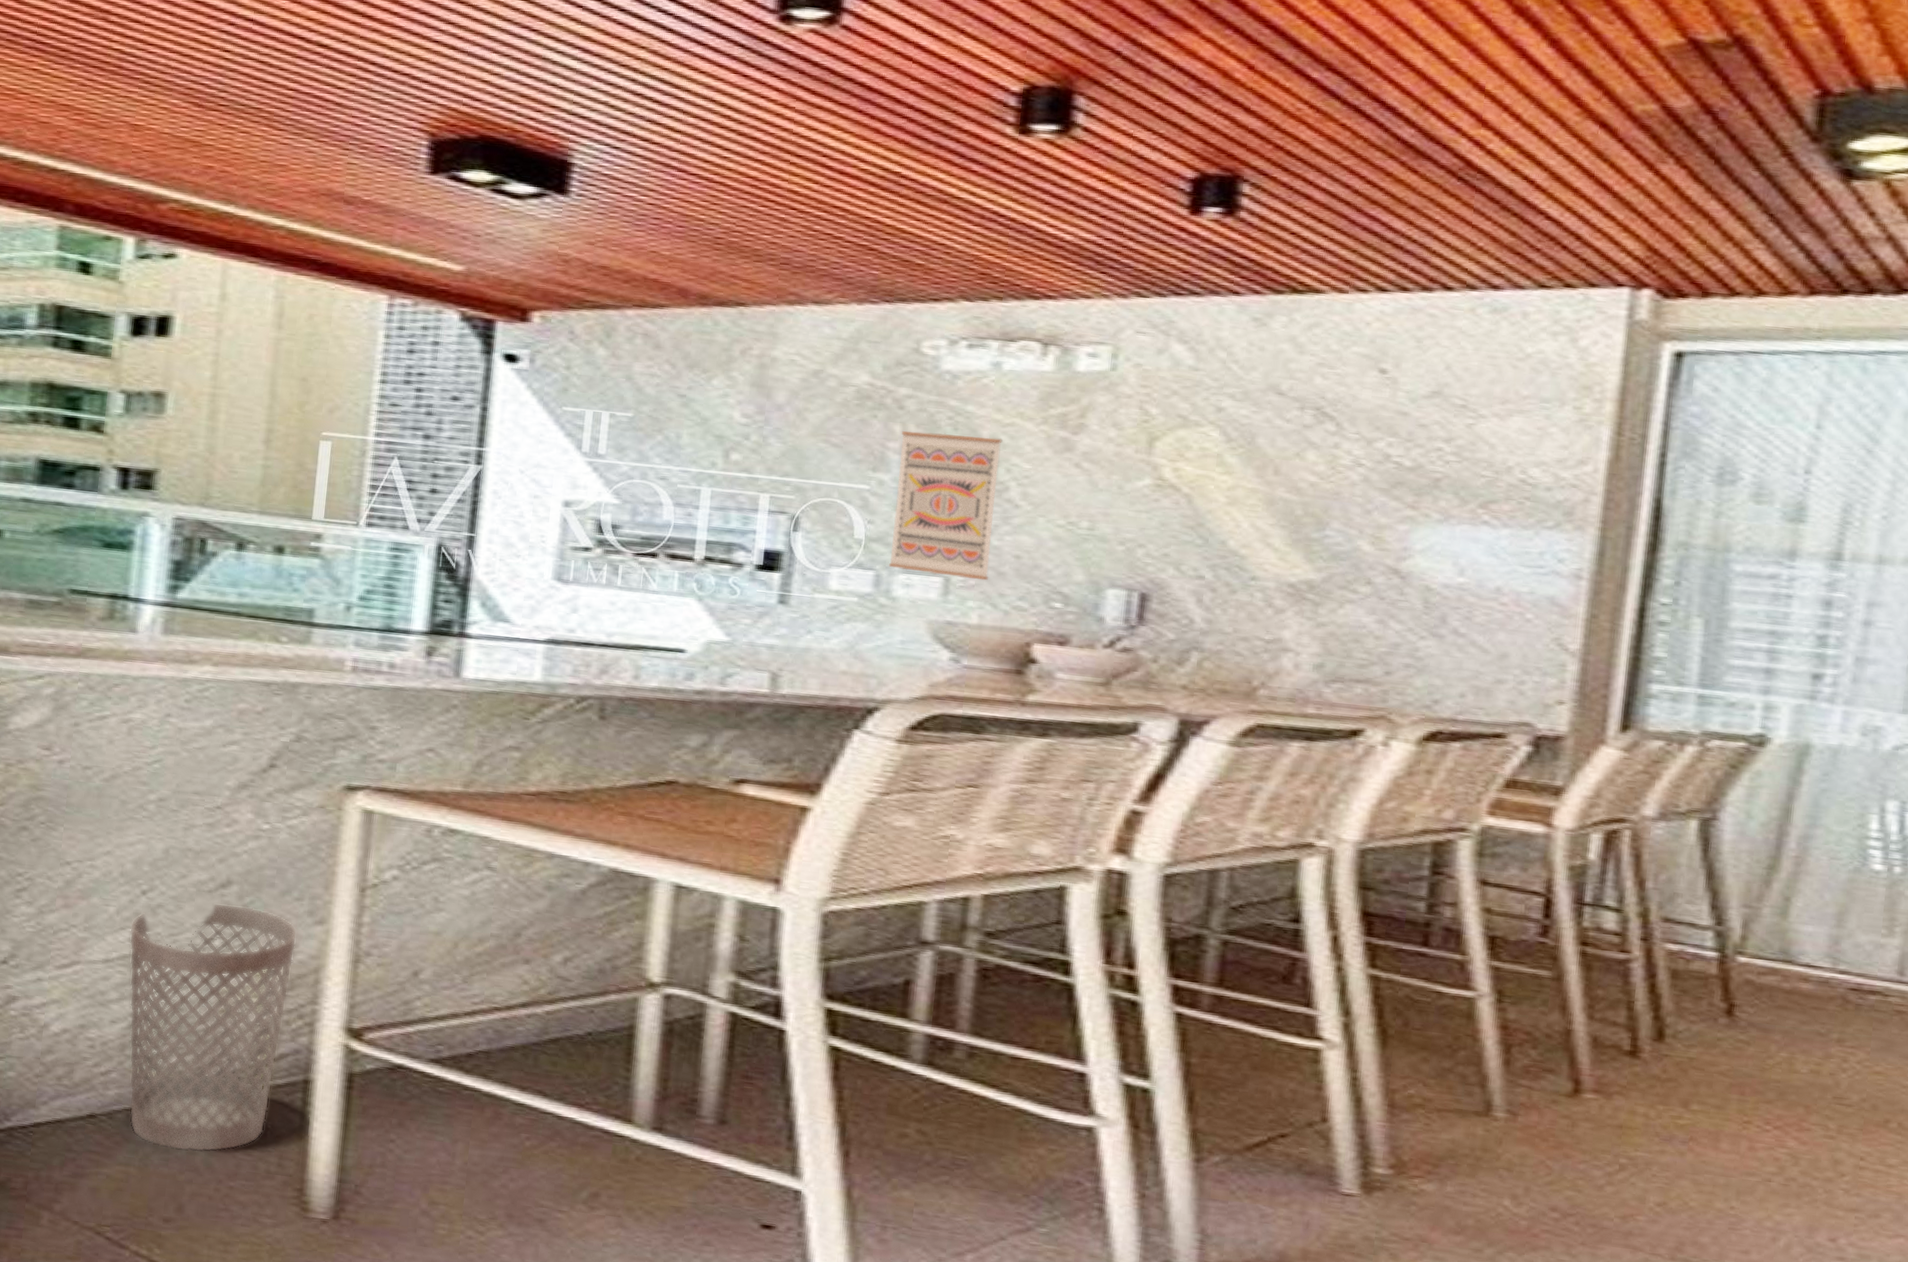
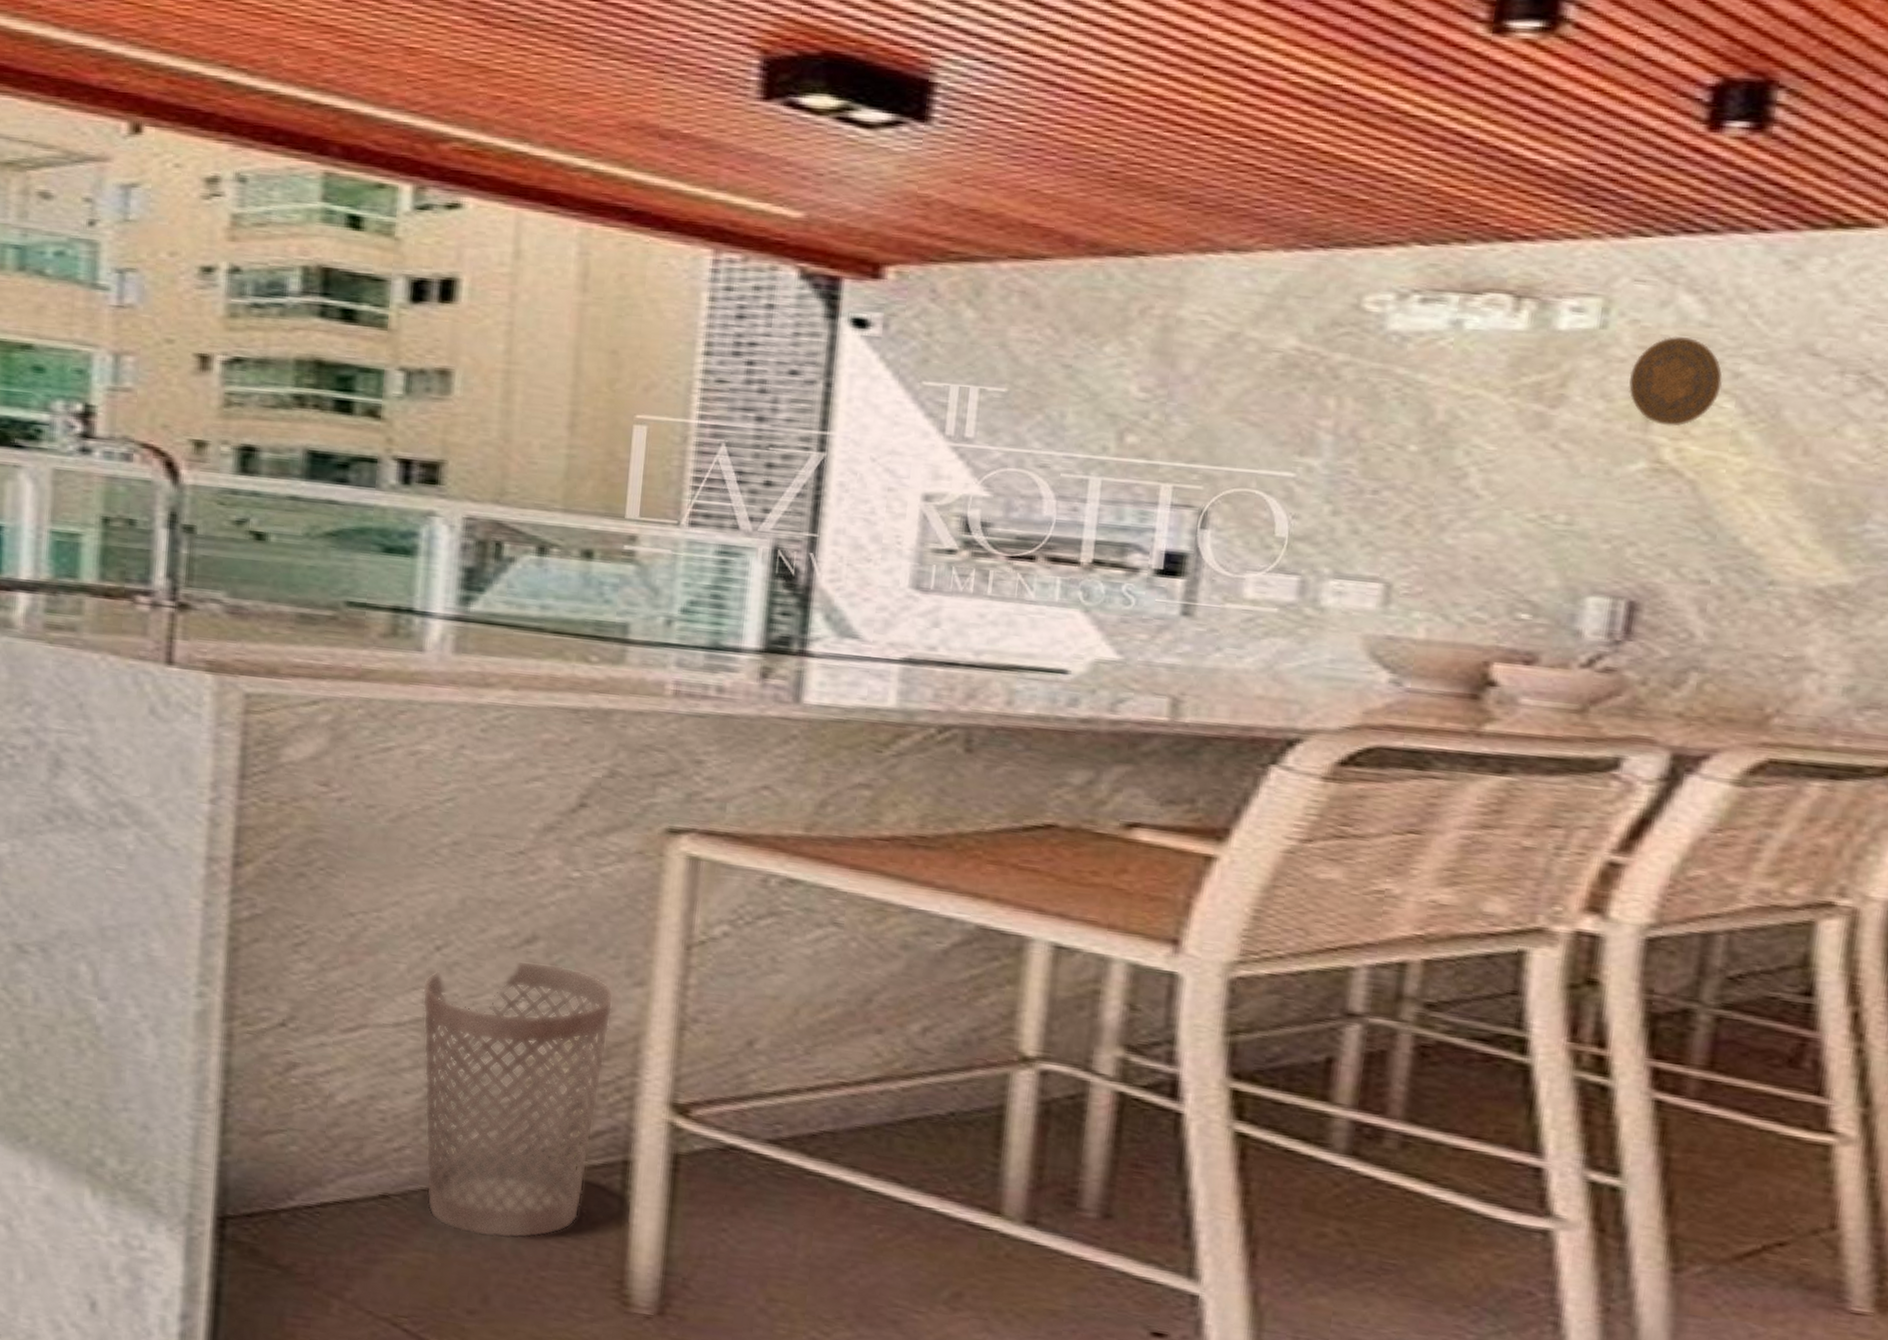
wall art: present [888,430,1003,581] -> none [1316,405,1461,587]
decorative plate: none [1135,378,1209,451] -> present [1628,336,1723,427]

